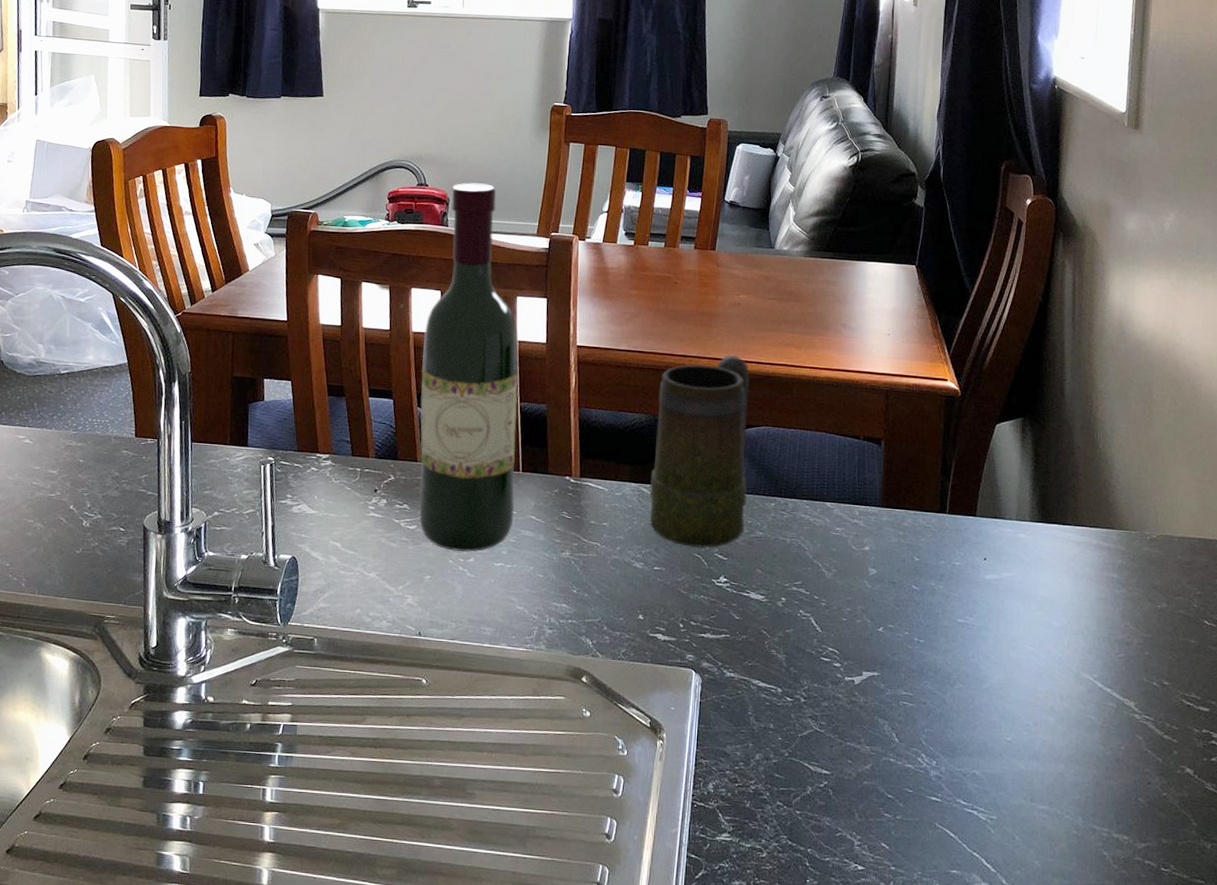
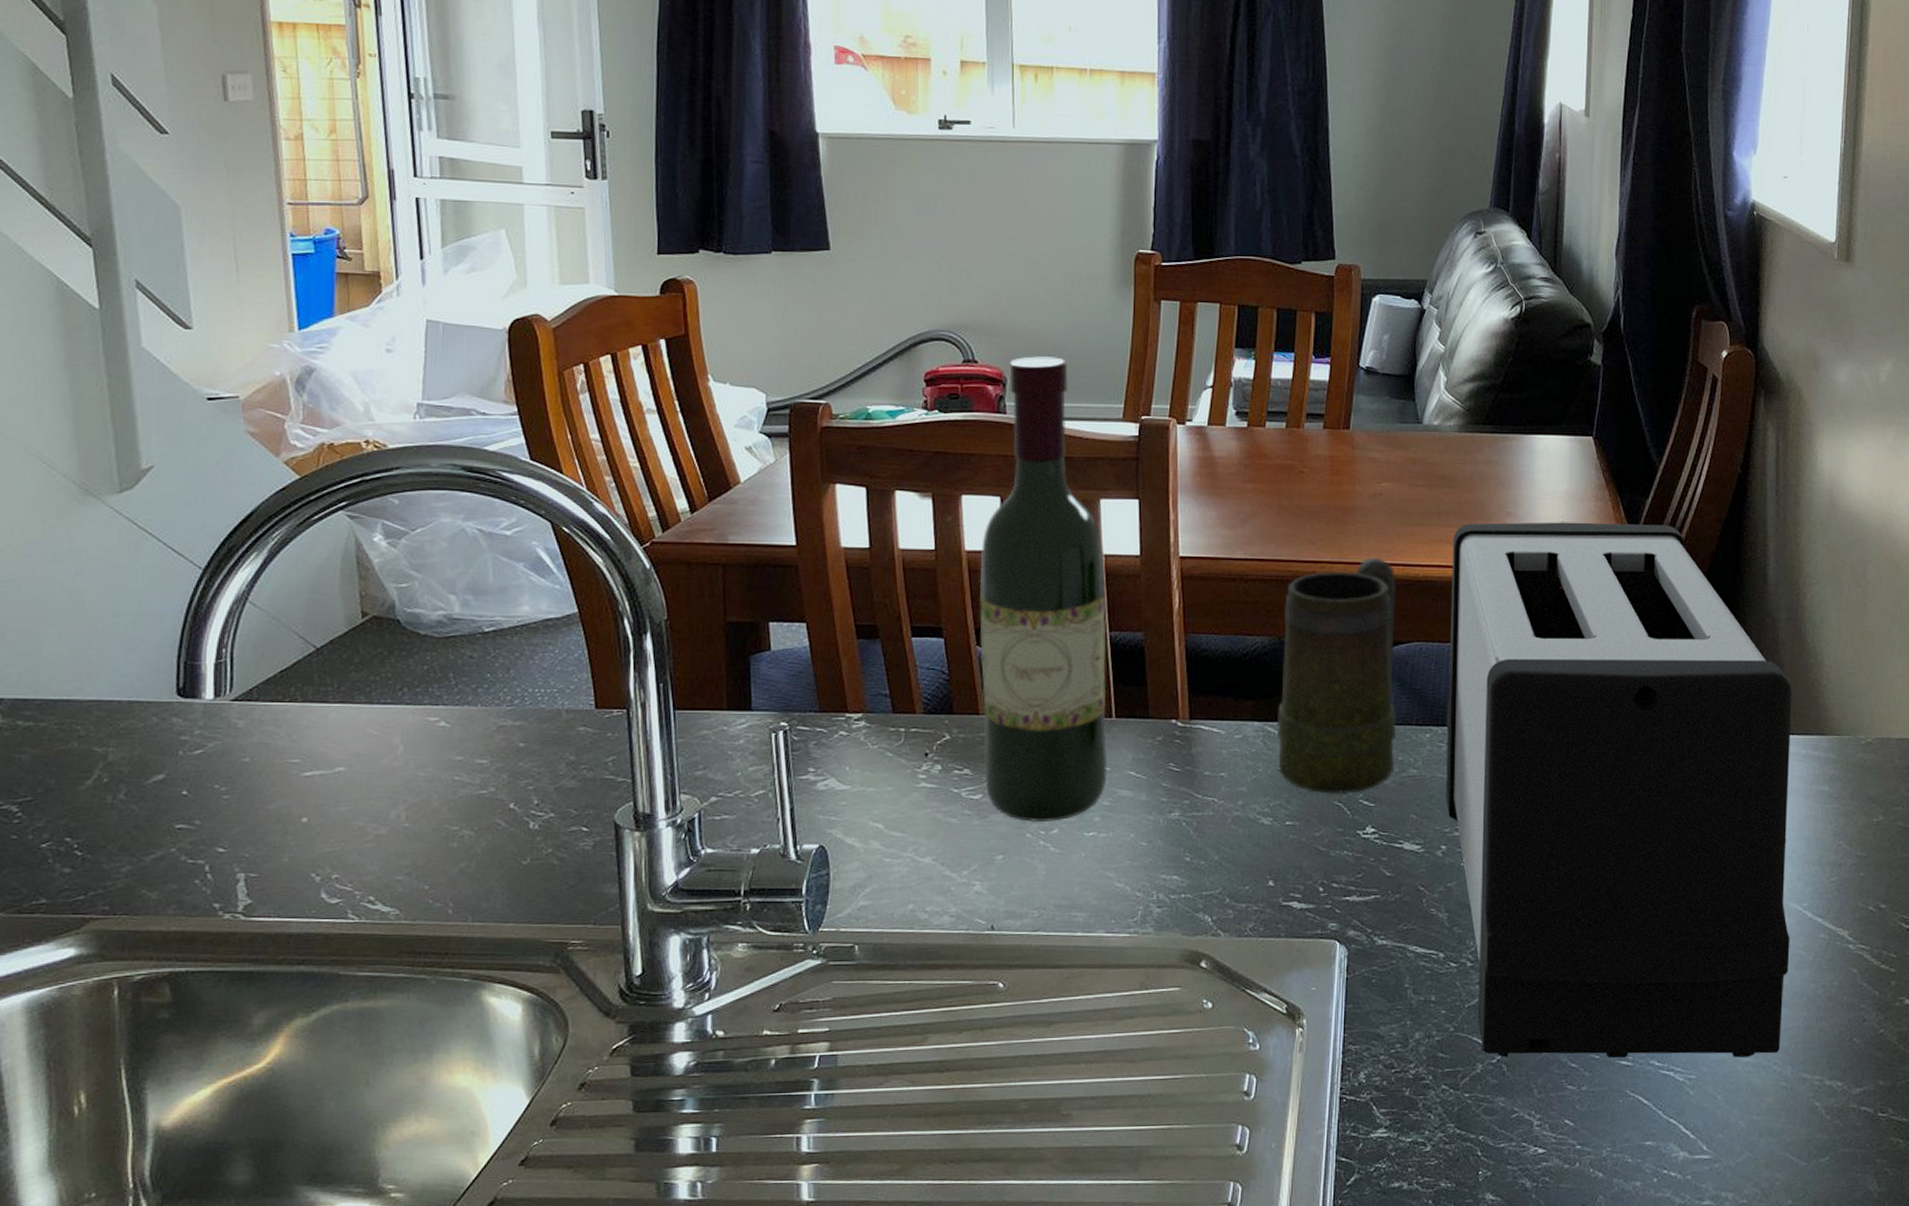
toaster: none [786,331,1085,805] -> present [1446,522,1792,1058]

